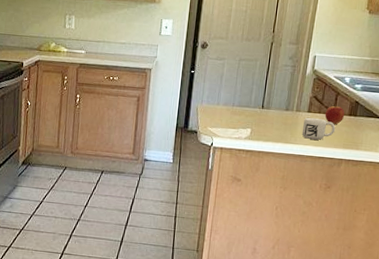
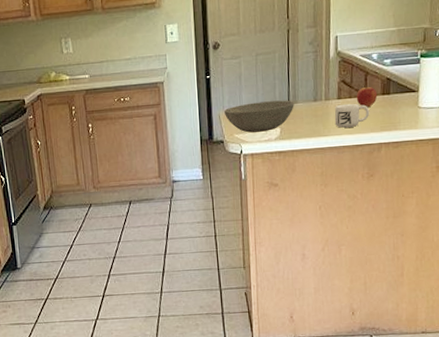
bowl: none [202,101,267,130] -> present [224,100,294,133]

